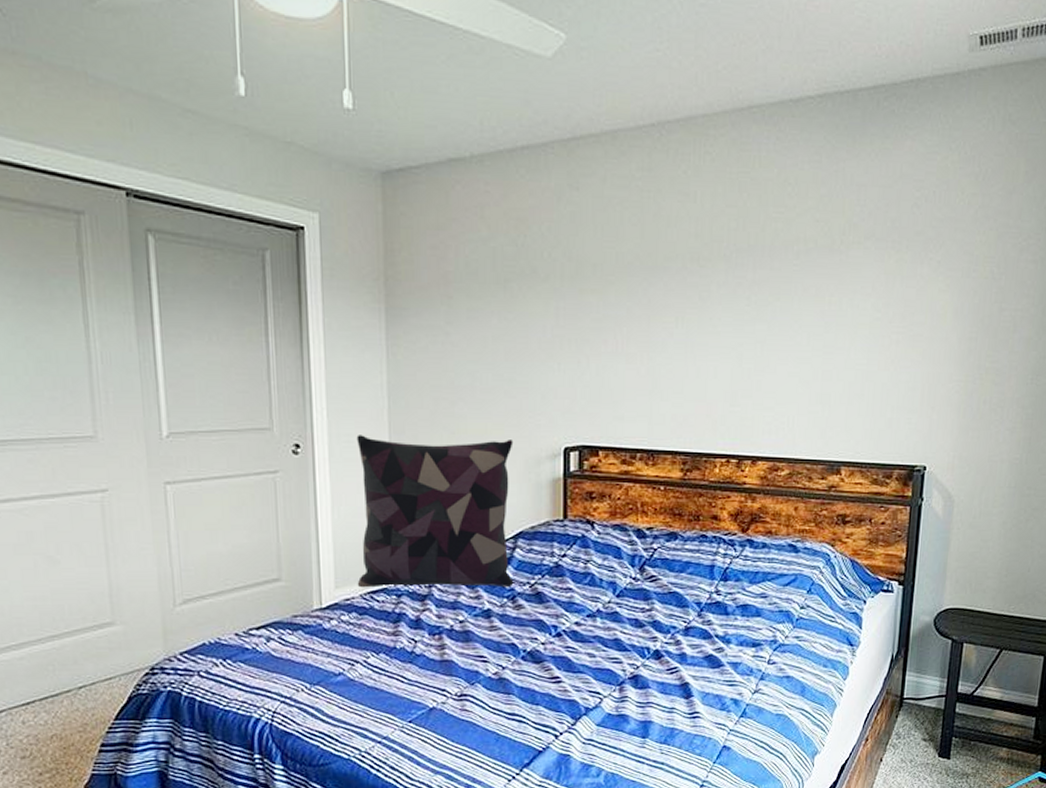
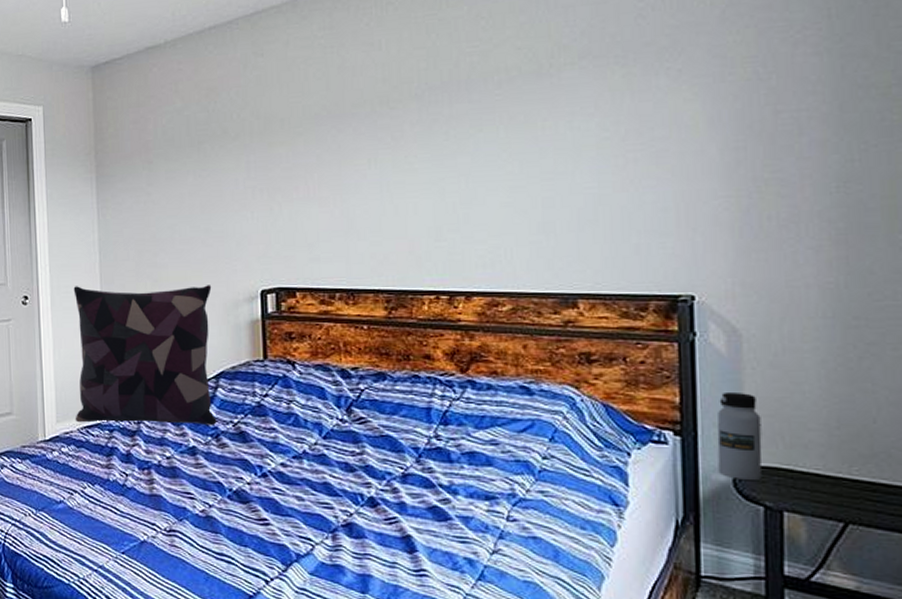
water bottle: none [925,549,959,620] -> present [717,393,762,482]

